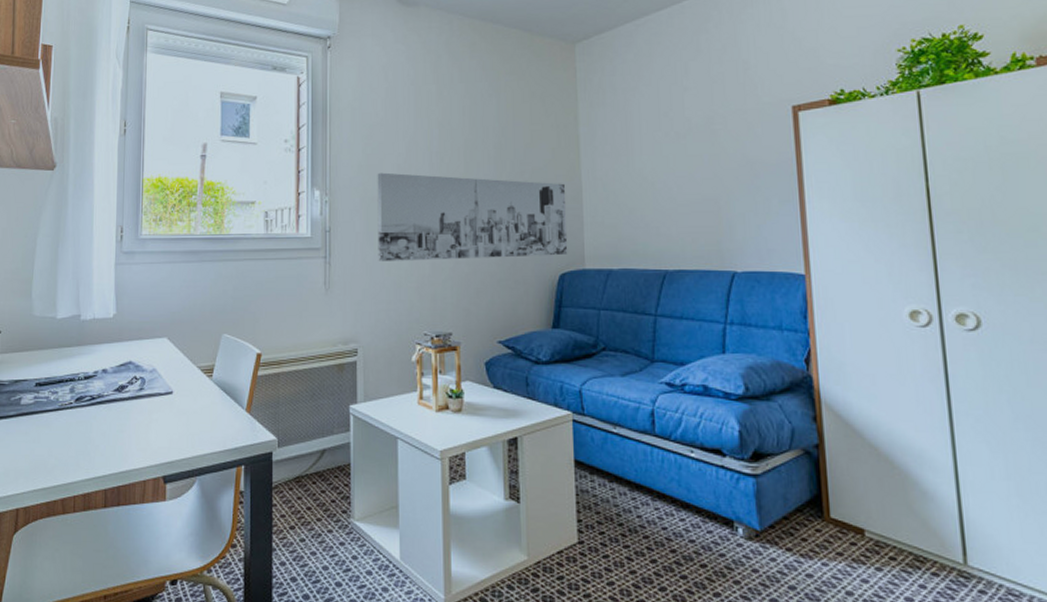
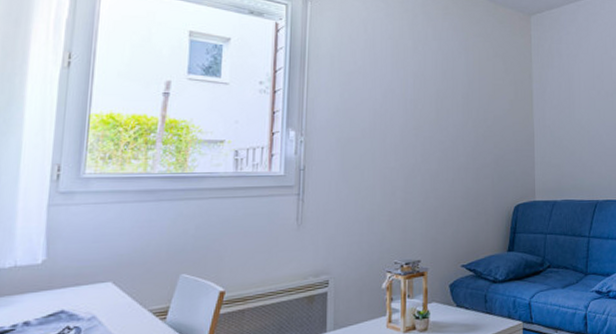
wall art: present [377,172,568,261] -> none [352,116,522,197]

